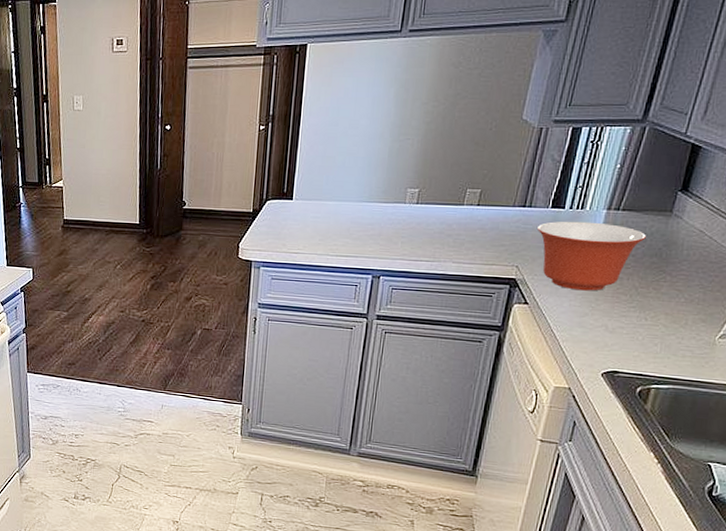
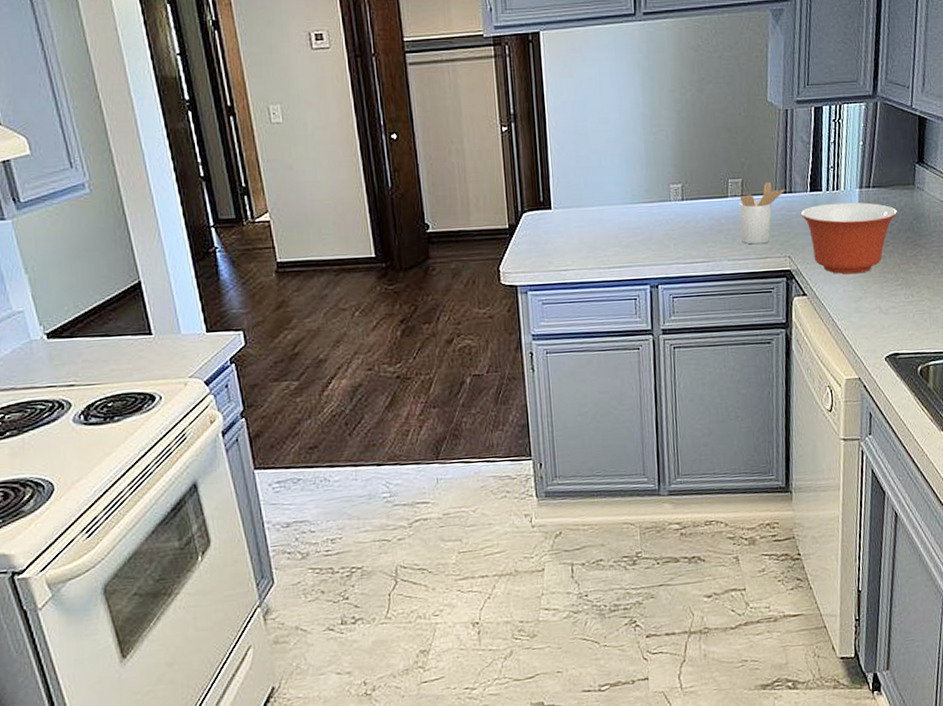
utensil holder: none [470,194,525,252] -> present [739,181,785,245]

